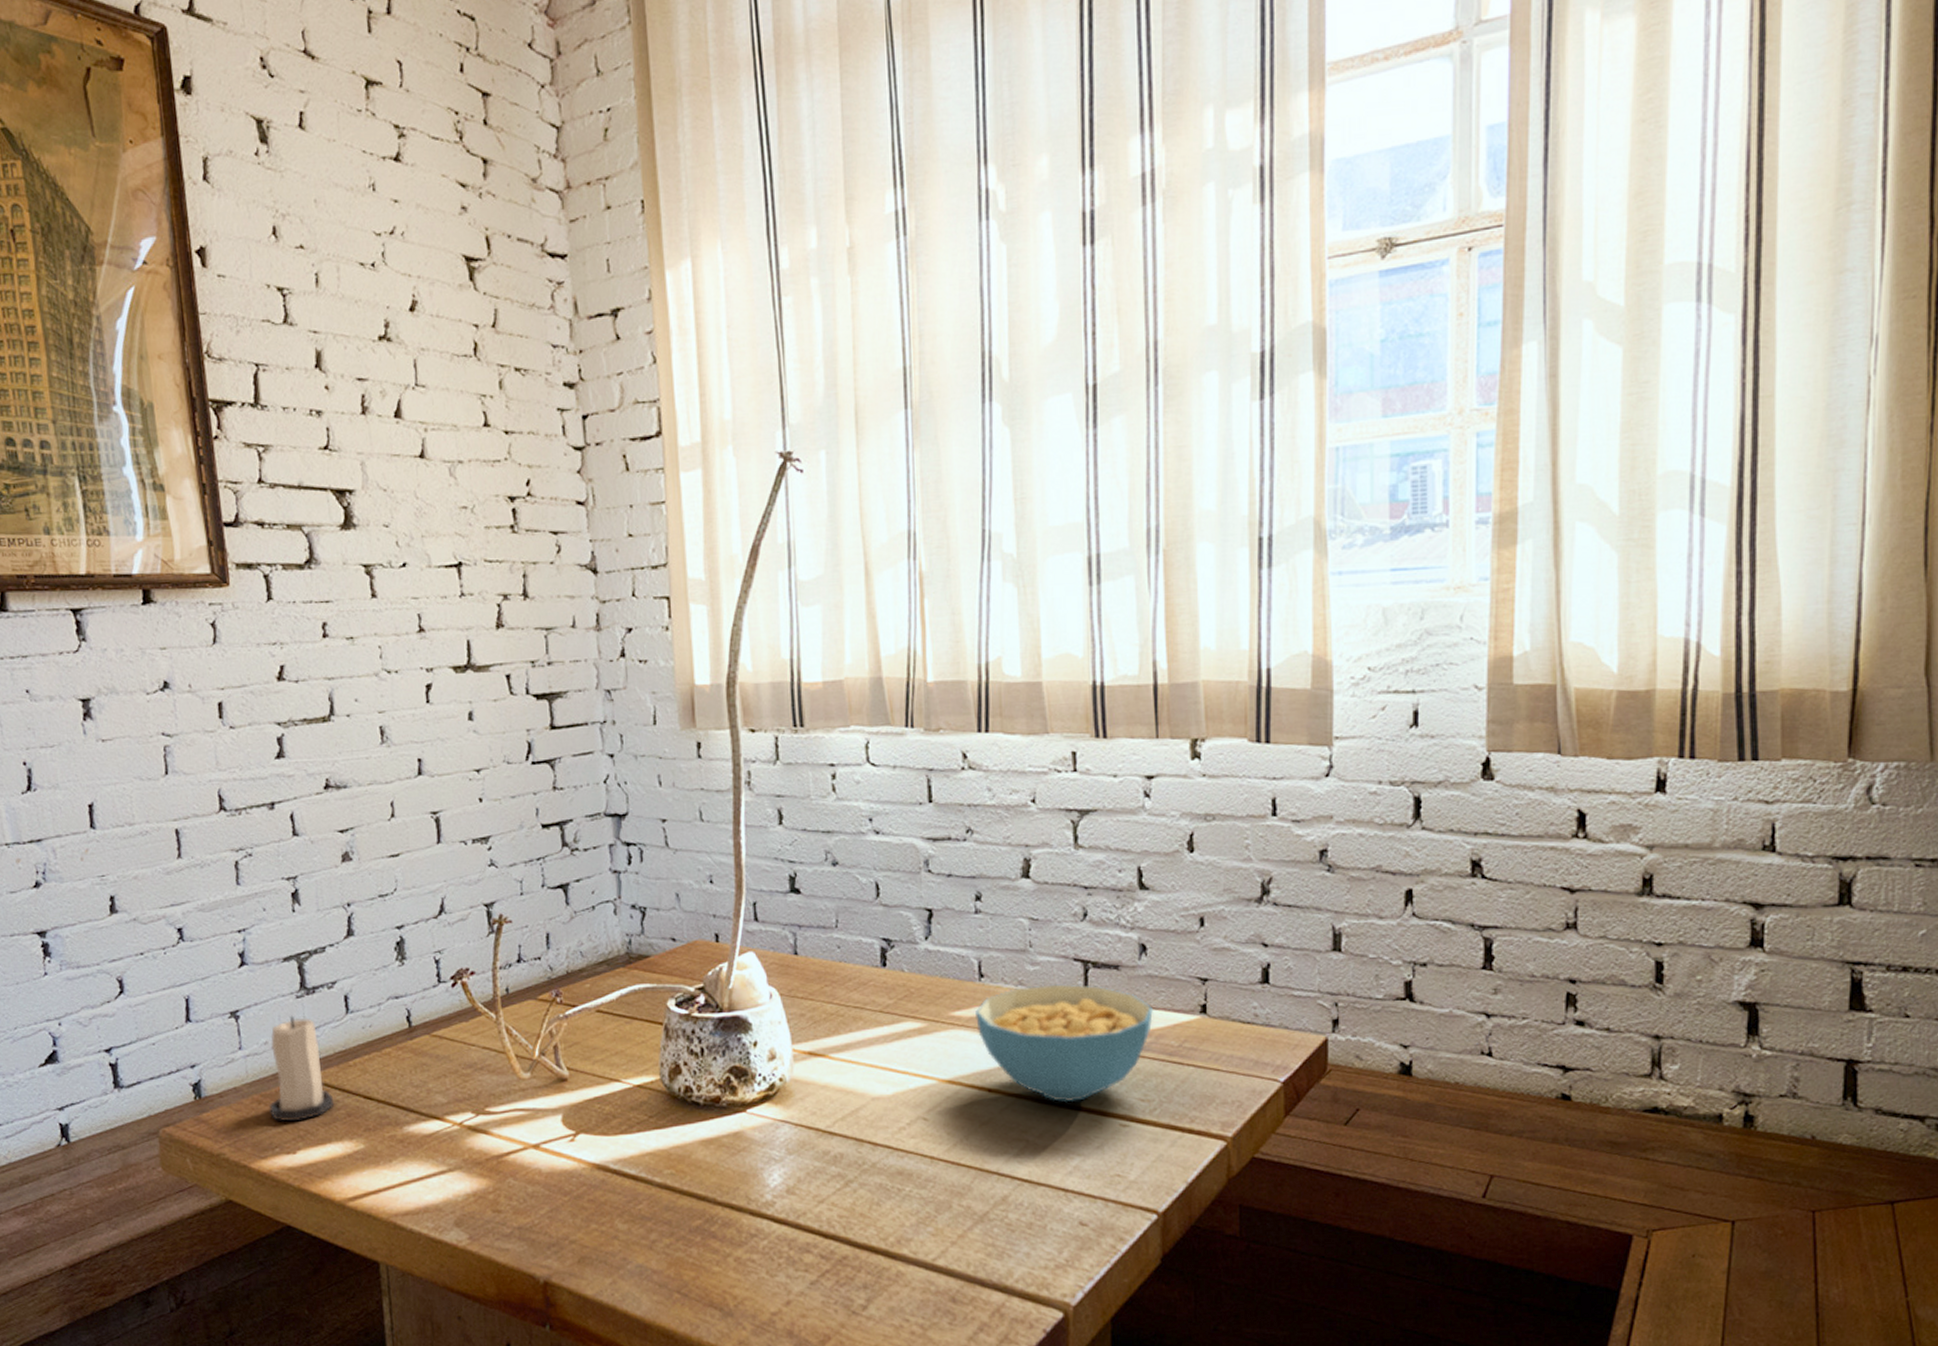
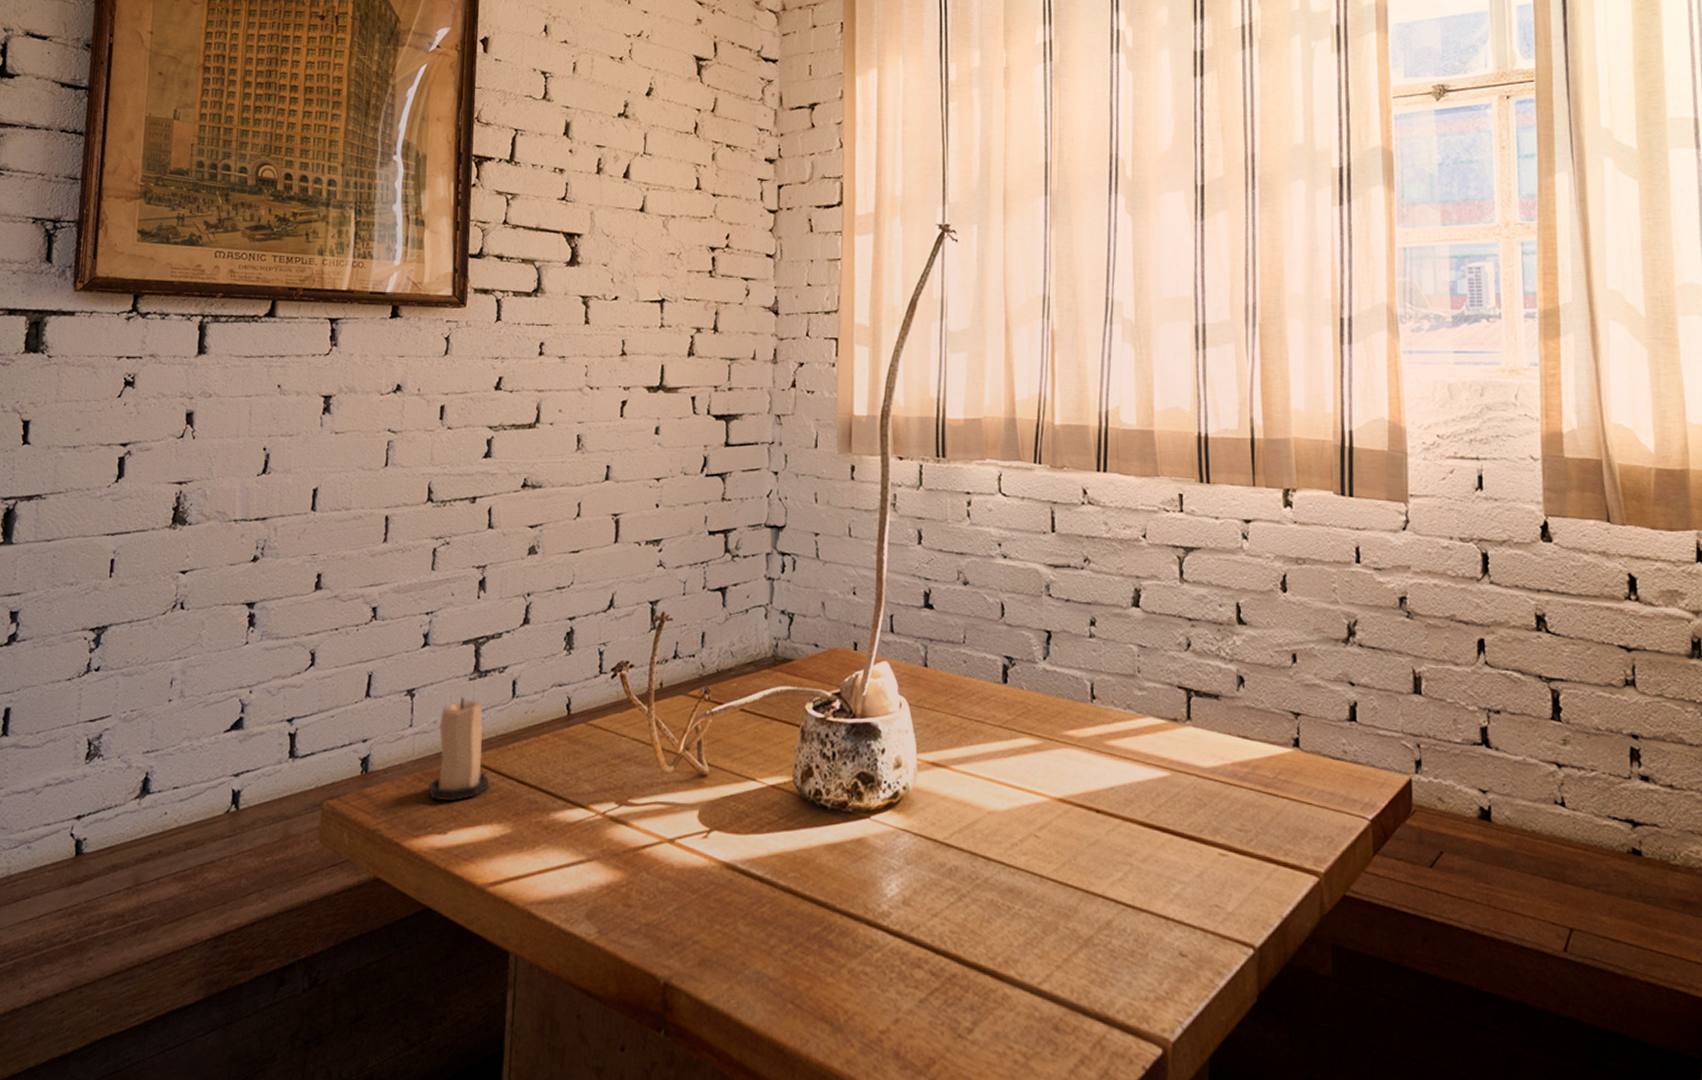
cereal bowl: present [976,984,1153,1103] -> none [1087,710,1250,828]

